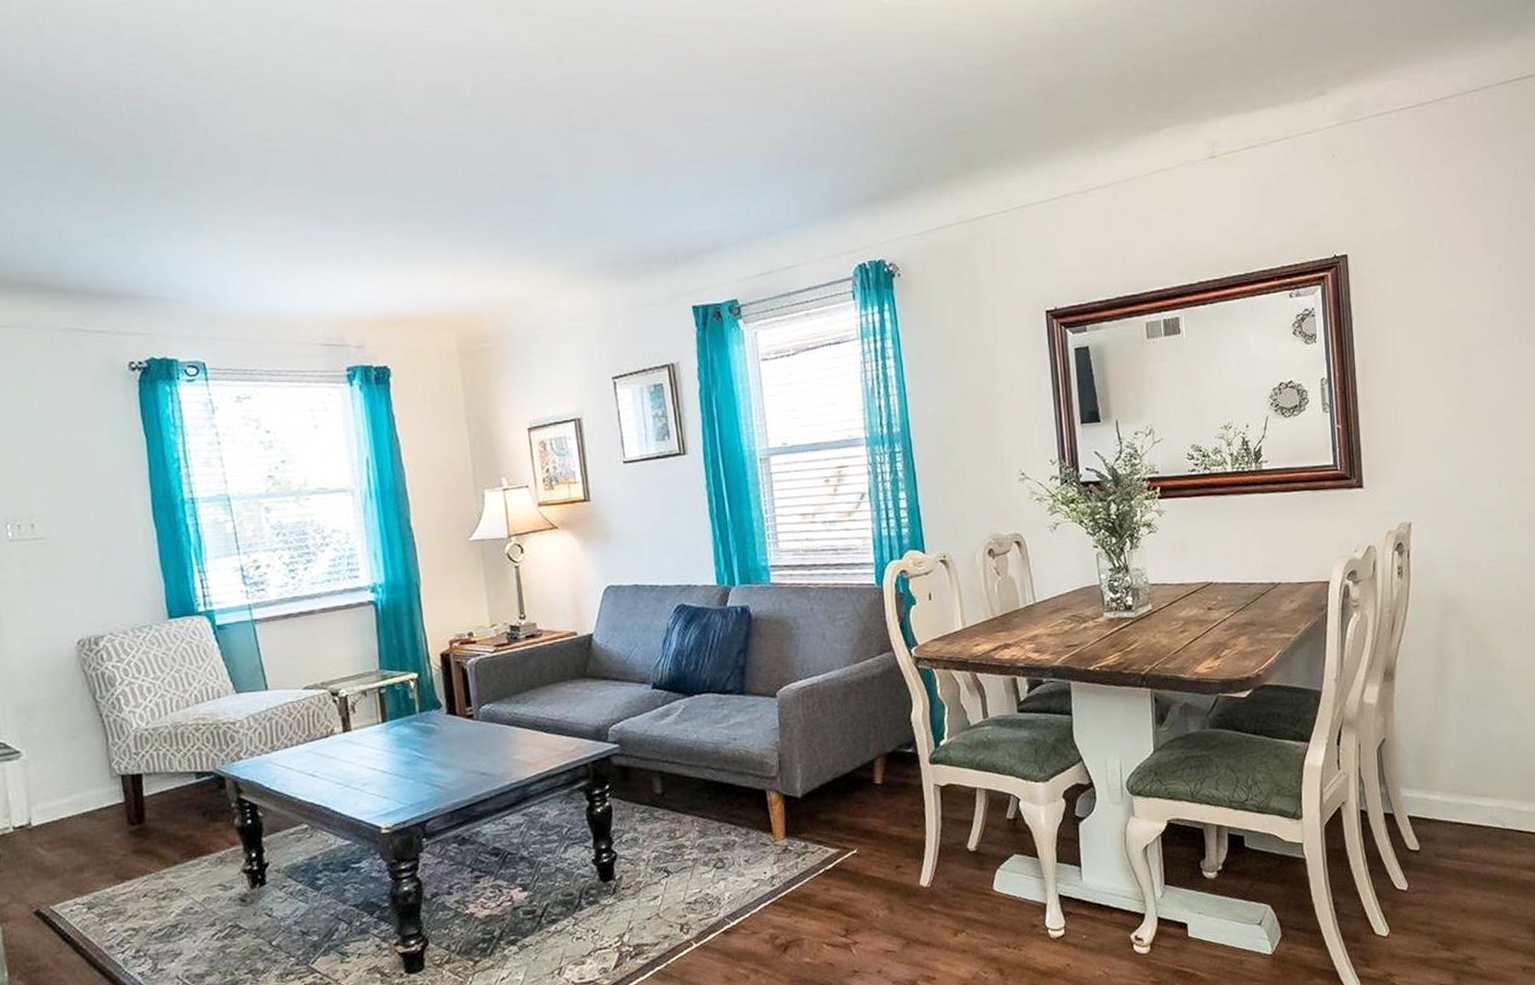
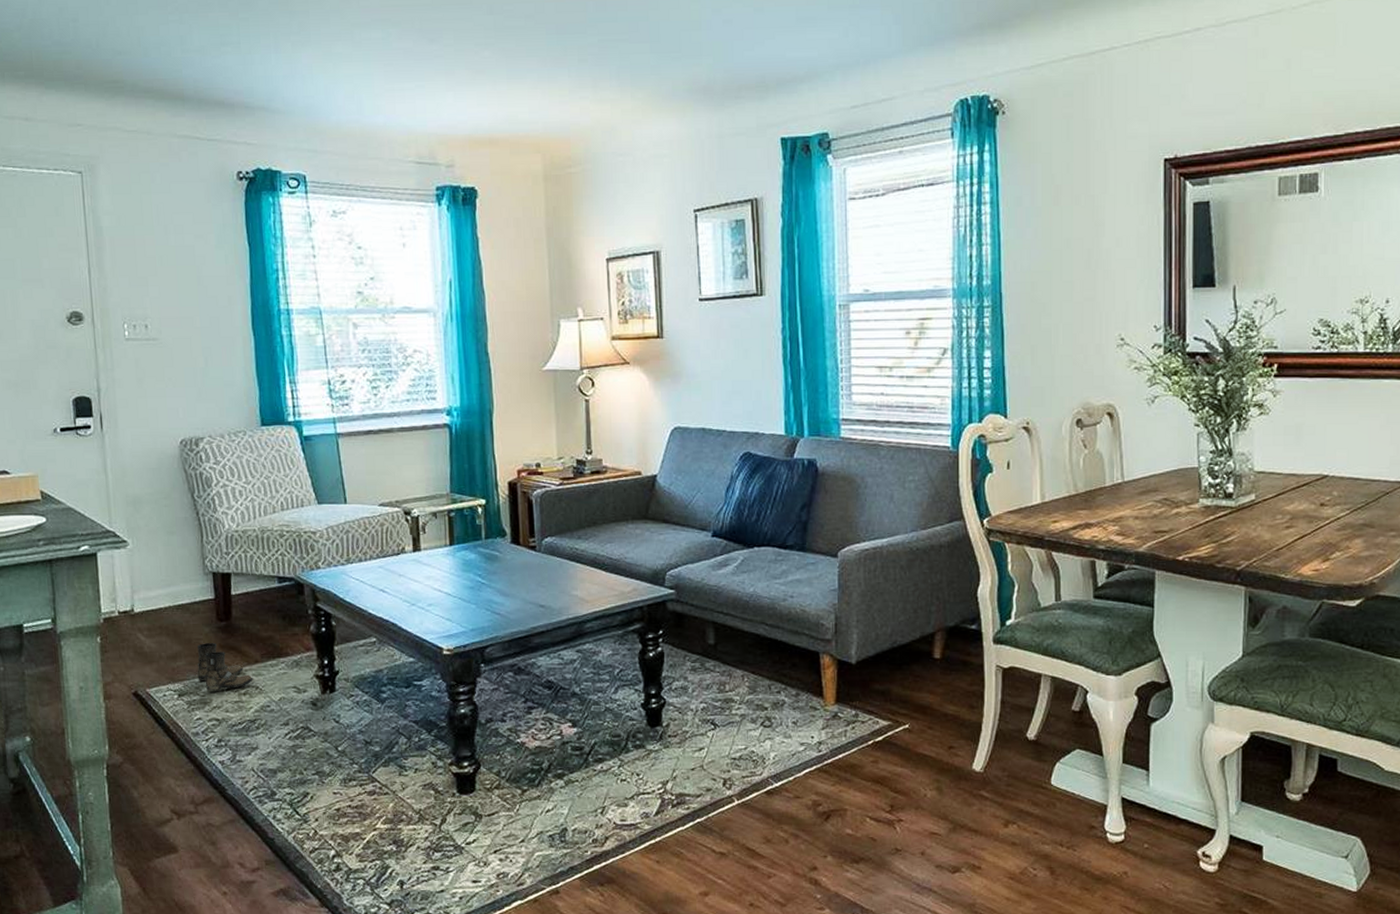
boots: none [107,849,173,900] -> present [197,643,253,691]

